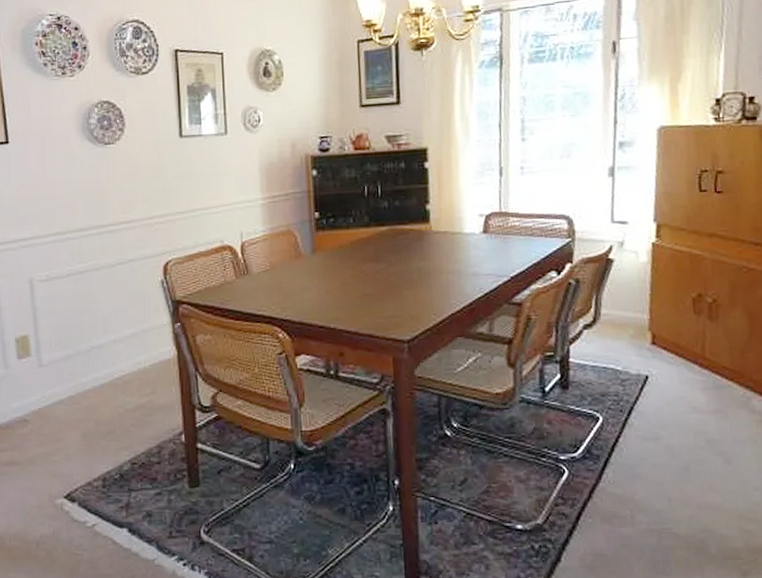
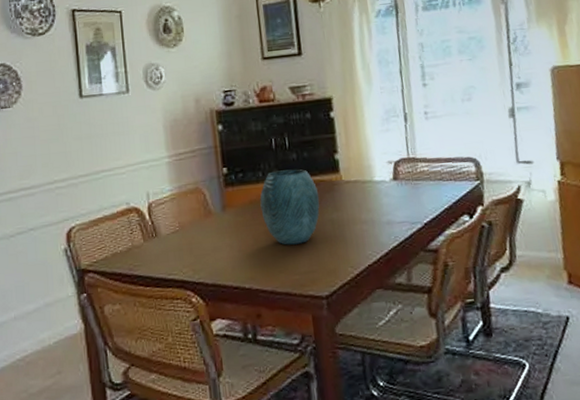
vase: none [349,217,408,290] -> present [260,169,320,245]

